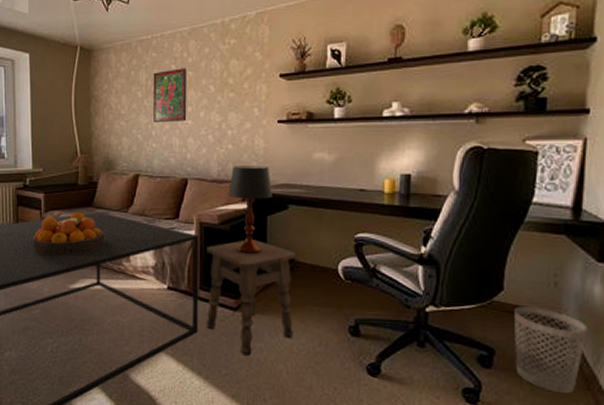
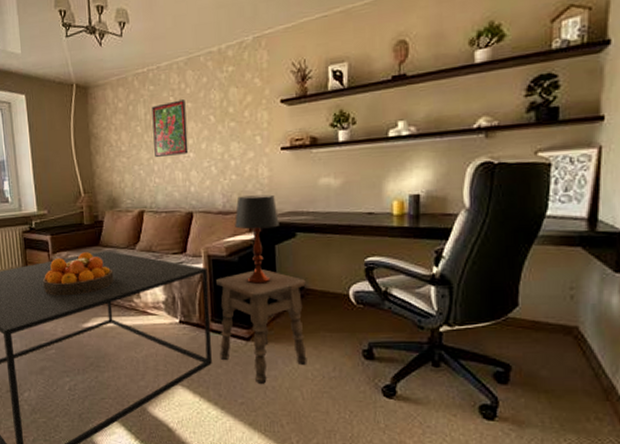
wastebasket: present [514,307,587,394] -> none [530,321,605,406]

